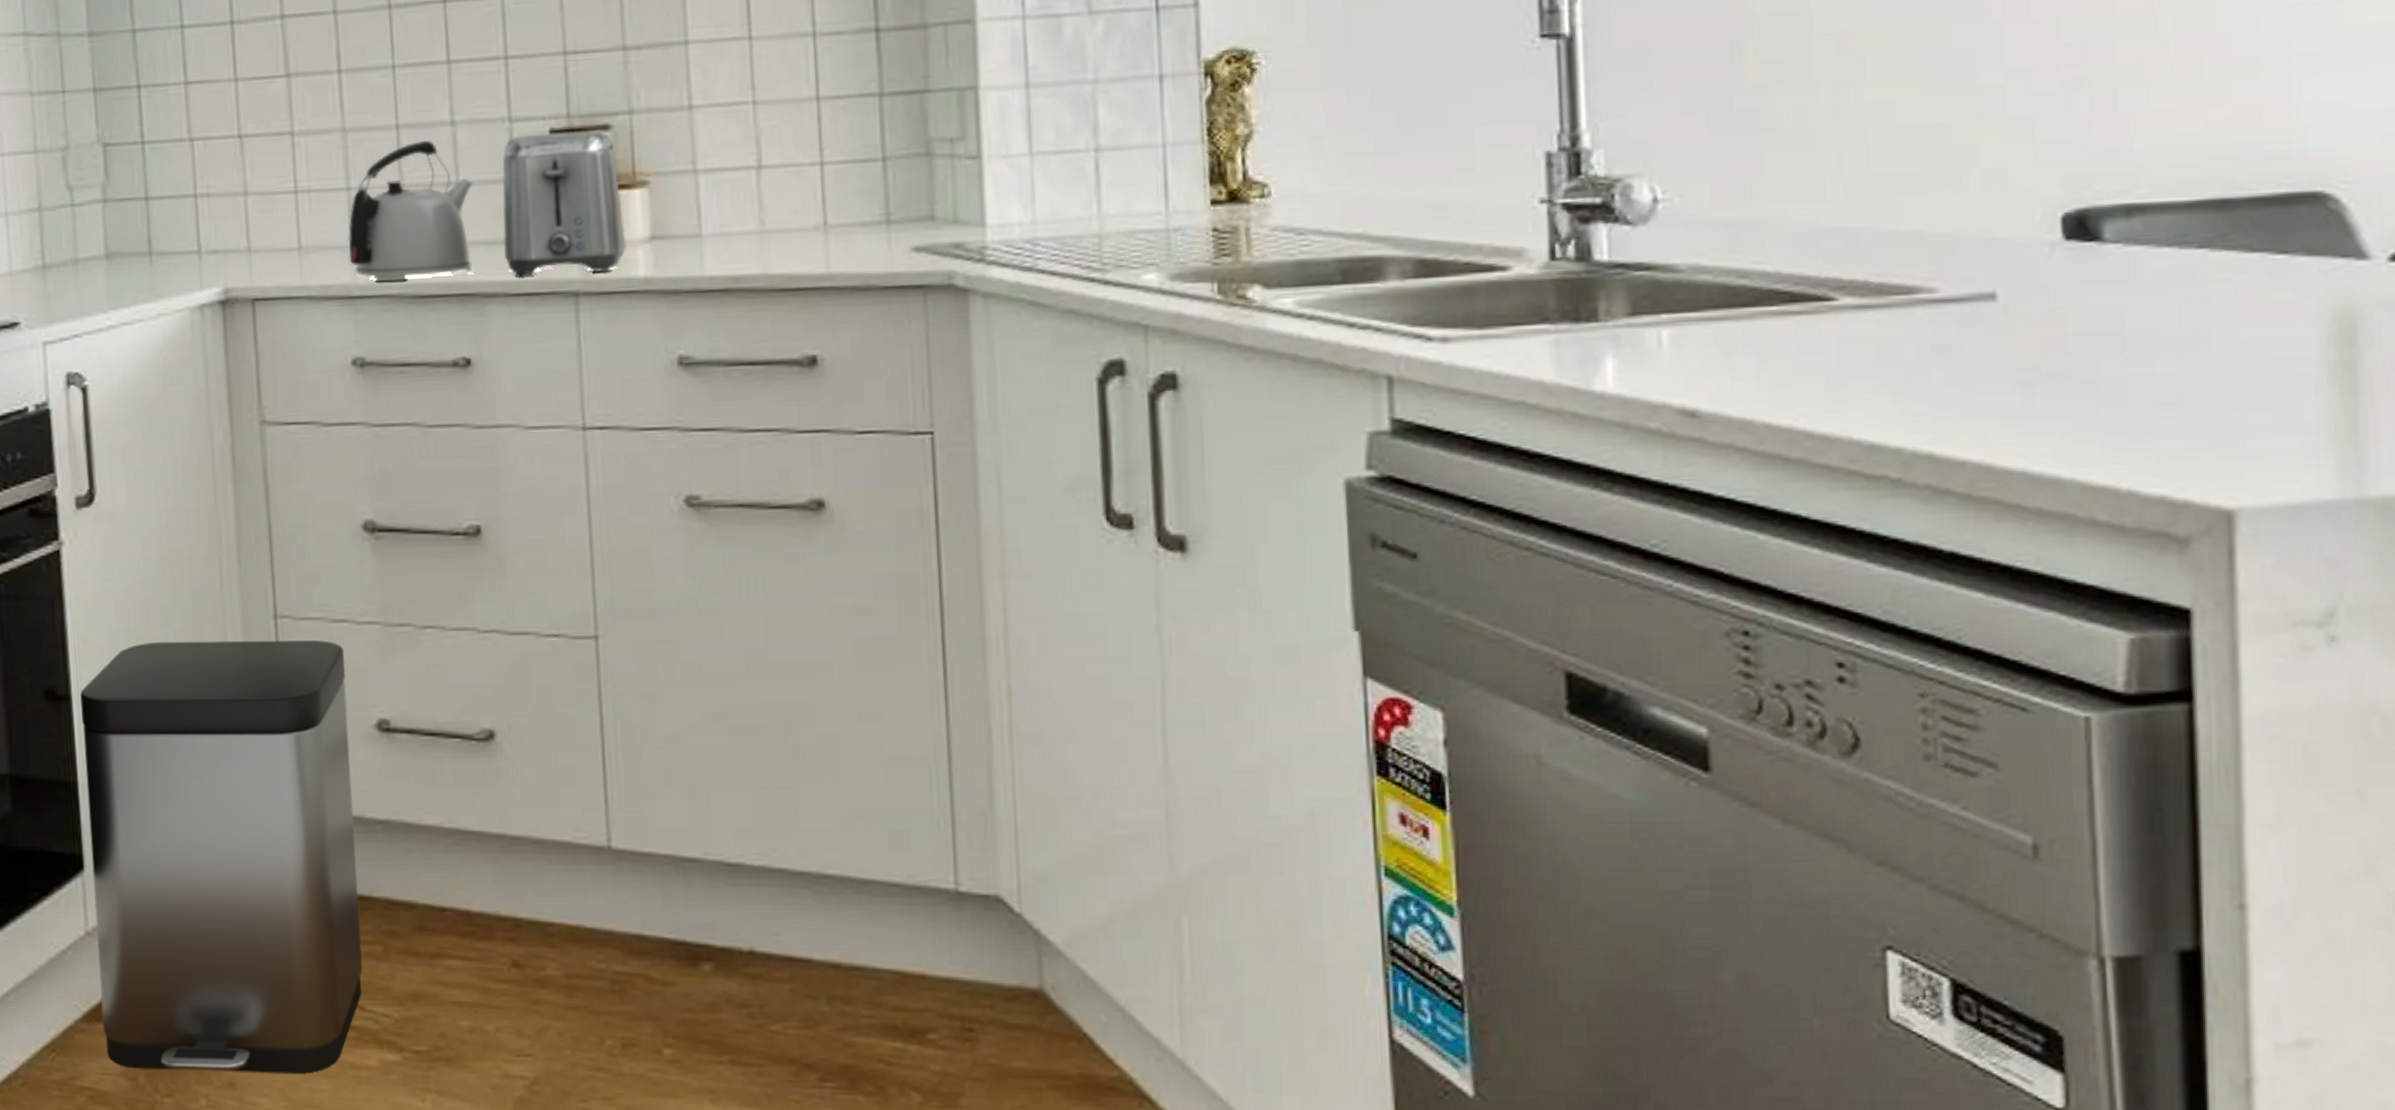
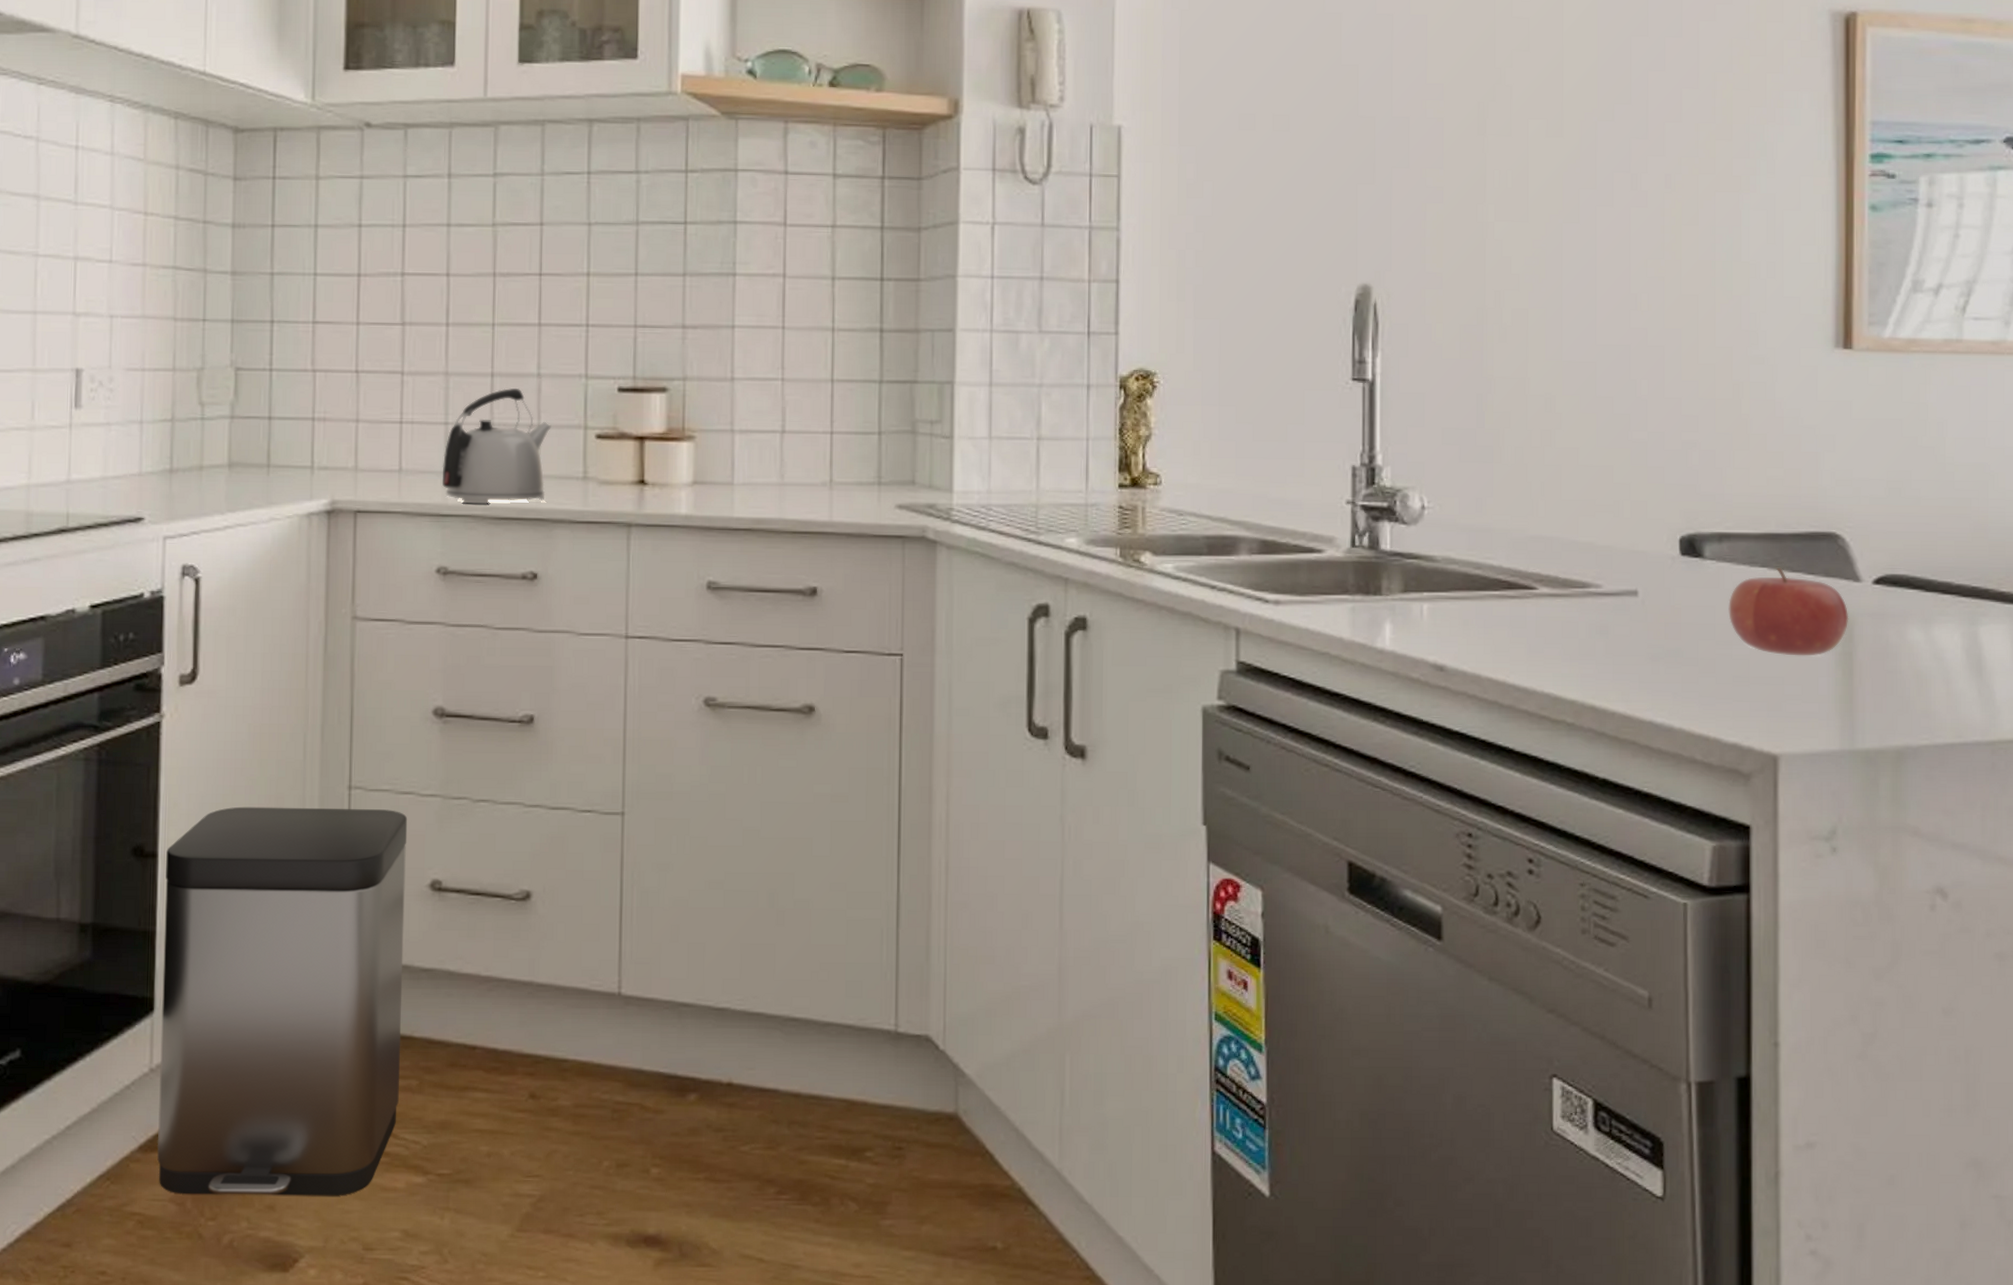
toaster: present [502,130,626,276] -> none [572,390,673,507]
fruit: none [2145,246,2350,371] -> present [1728,567,1849,656]

